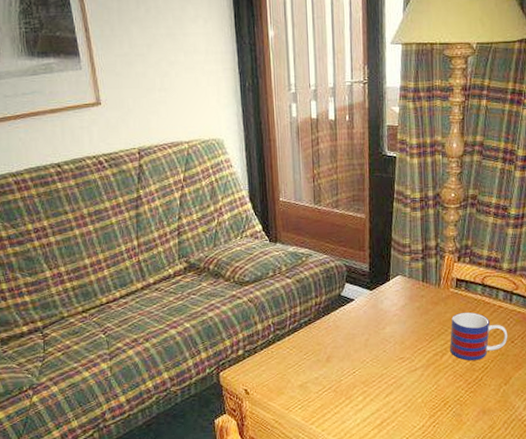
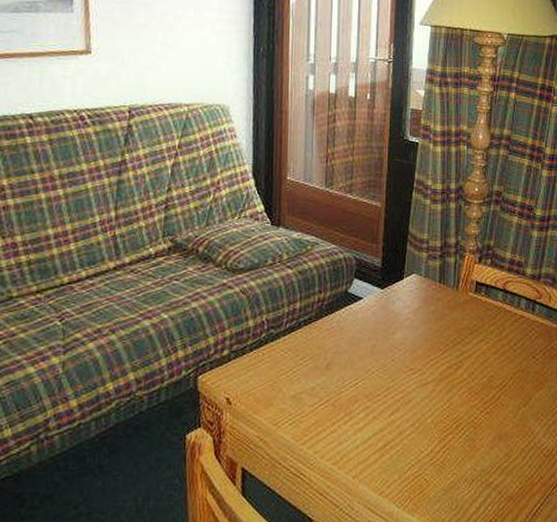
mug: present [450,312,508,361] -> none [466,320,529,377]

